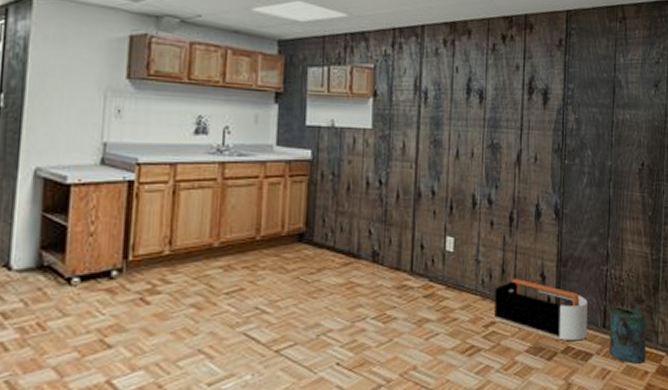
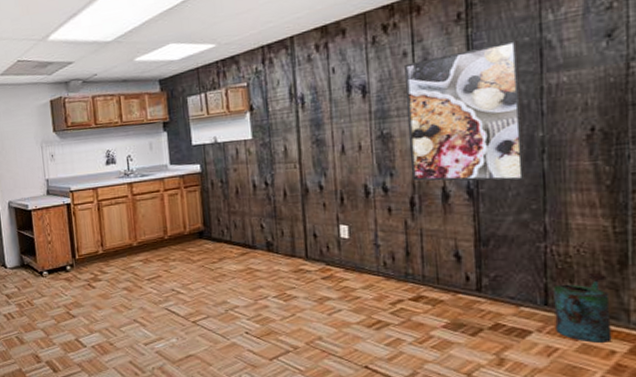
storage bin: present [494,279,588,341] -> none [400,260,522,318]
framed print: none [513,73,600,206] -> present [405,39,527,182]

